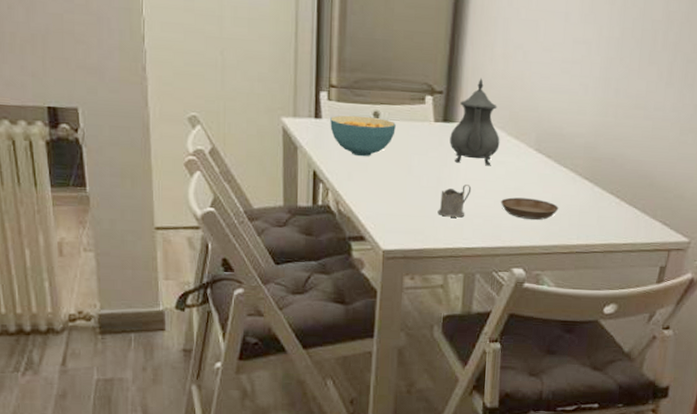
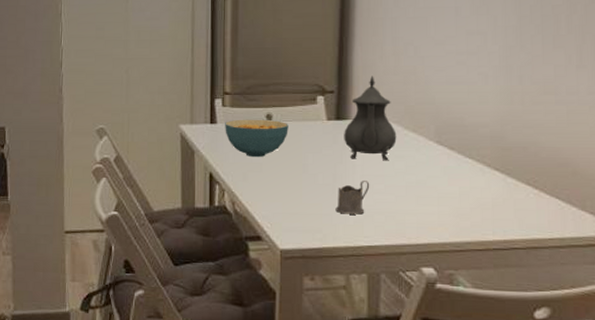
saucer: present [501,197,559,220] -> none [403,192,468,215]

